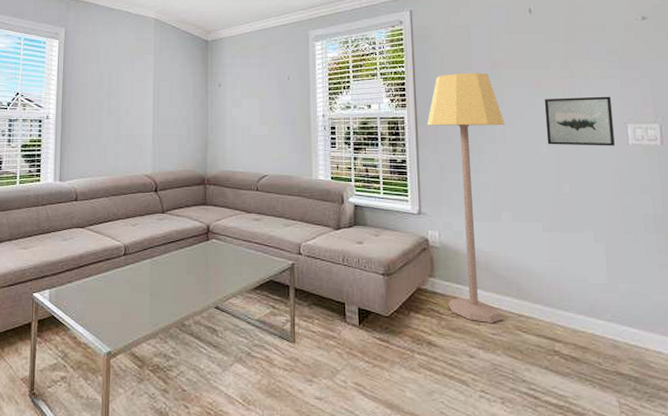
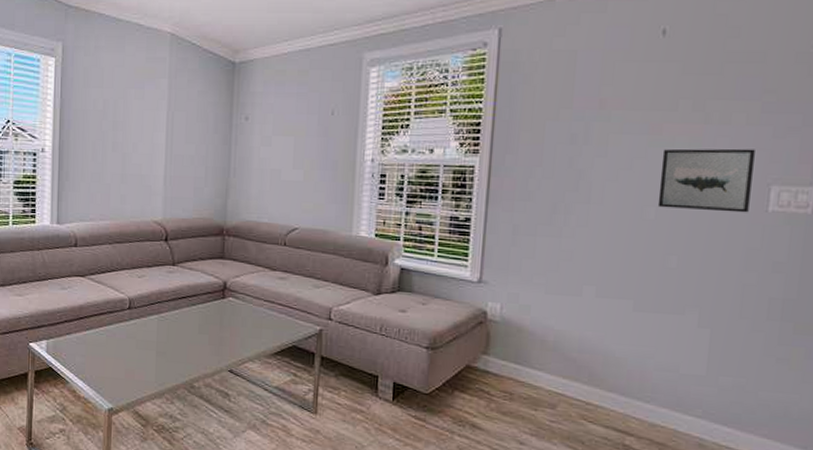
lamp: present [427,73,505,323] -> none [501,112,606,410]

